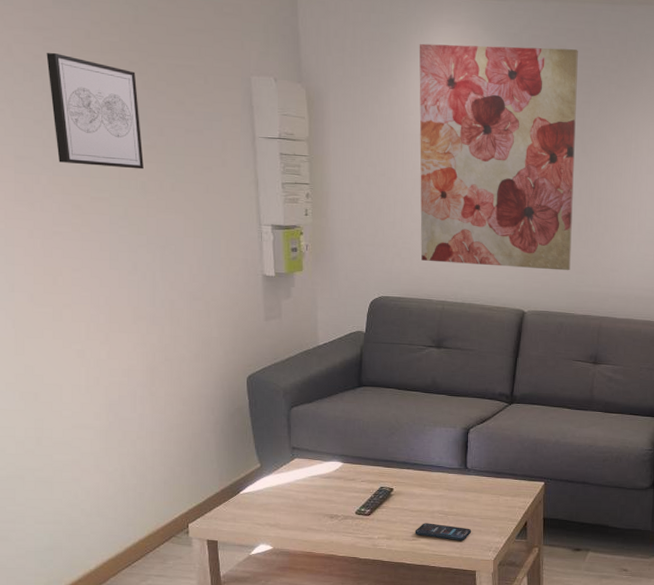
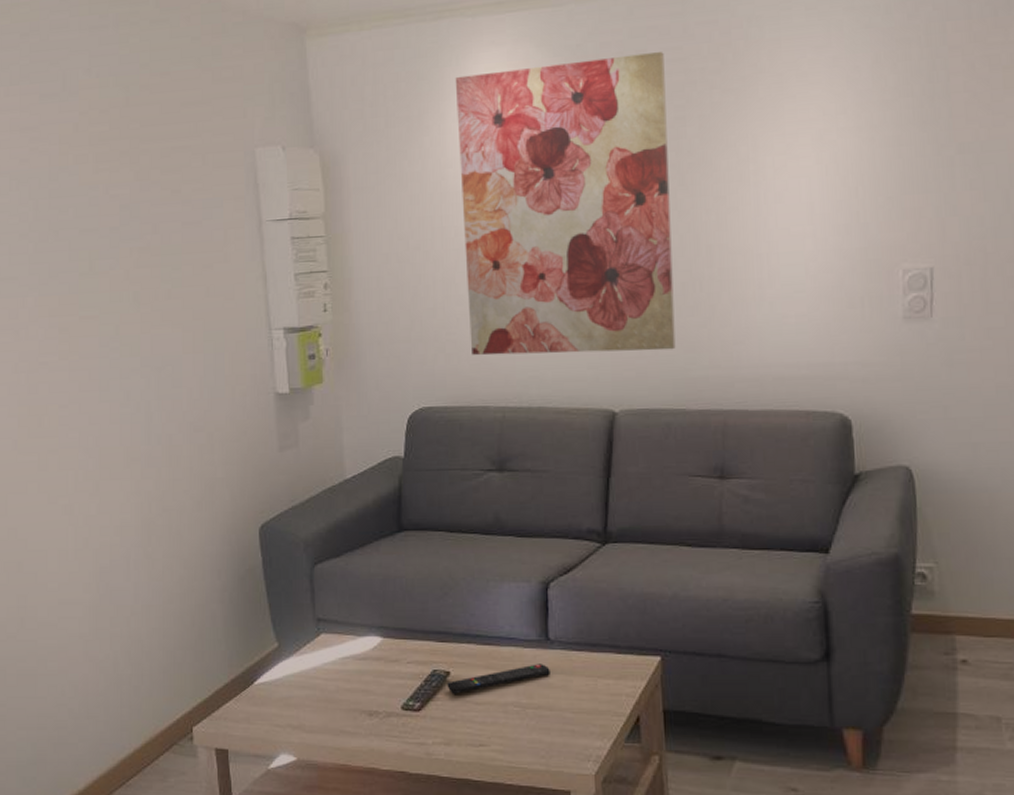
wall art: present [46,52,144,170] -> none [33,153,136,280]
remote control: none [390,484,467,504] -> present [447,664,550,694]
smartphone: present [415,523,472,540] -> none [482,720,561,746]

